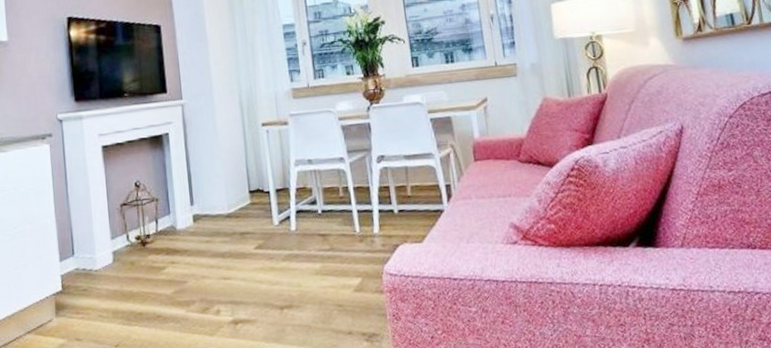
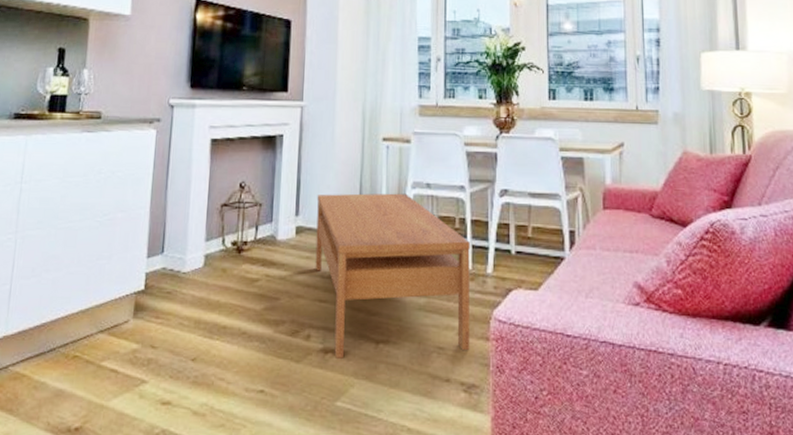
coffee table: none [208,171,366,327] -> present [315,193,470,359]

